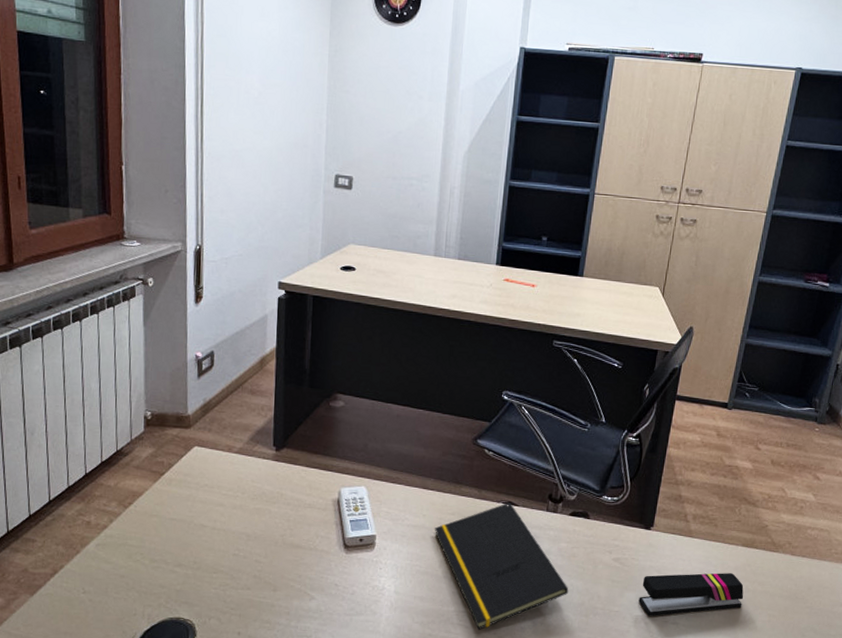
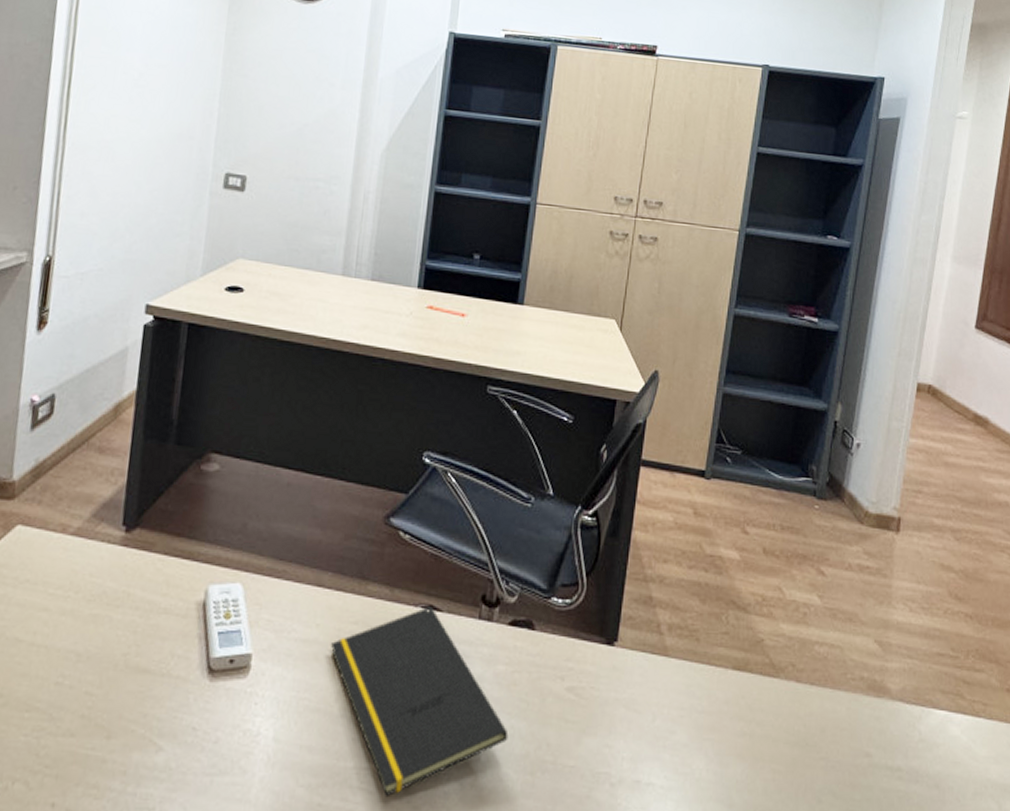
stapler: present [638,573,744,616] -> none [601,708,739,774]

